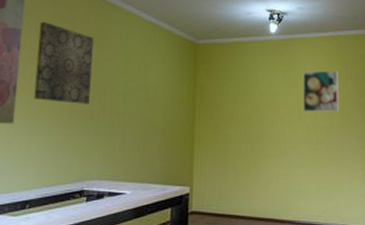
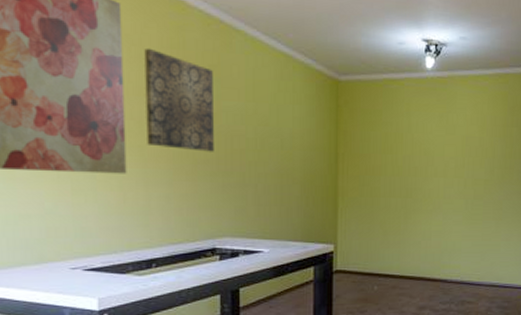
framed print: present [303,70,338,112] -> none [461,115,502,164]

